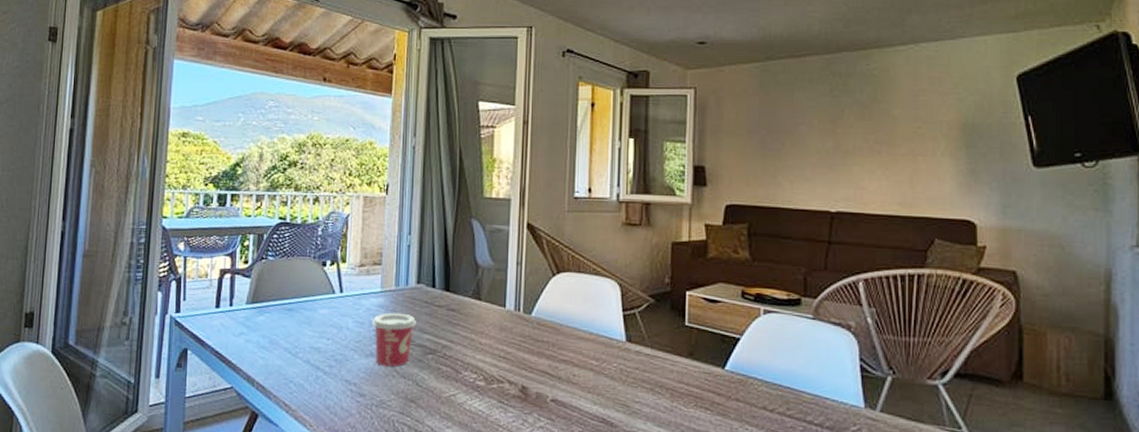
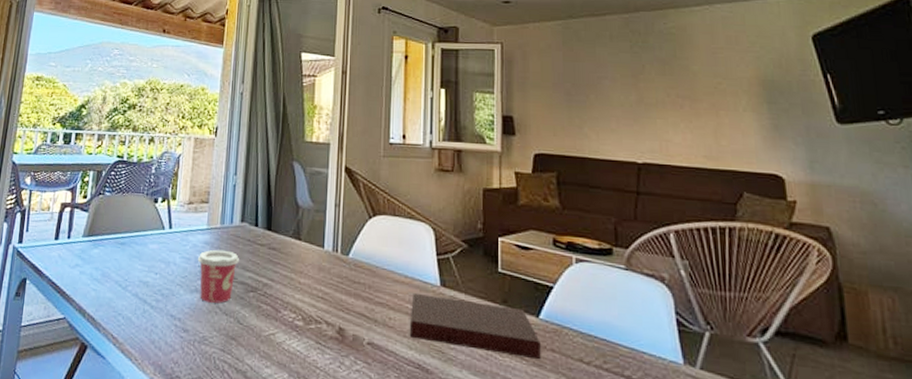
notebook: none [594,349,725,410] -> present [409,292,541,360]

